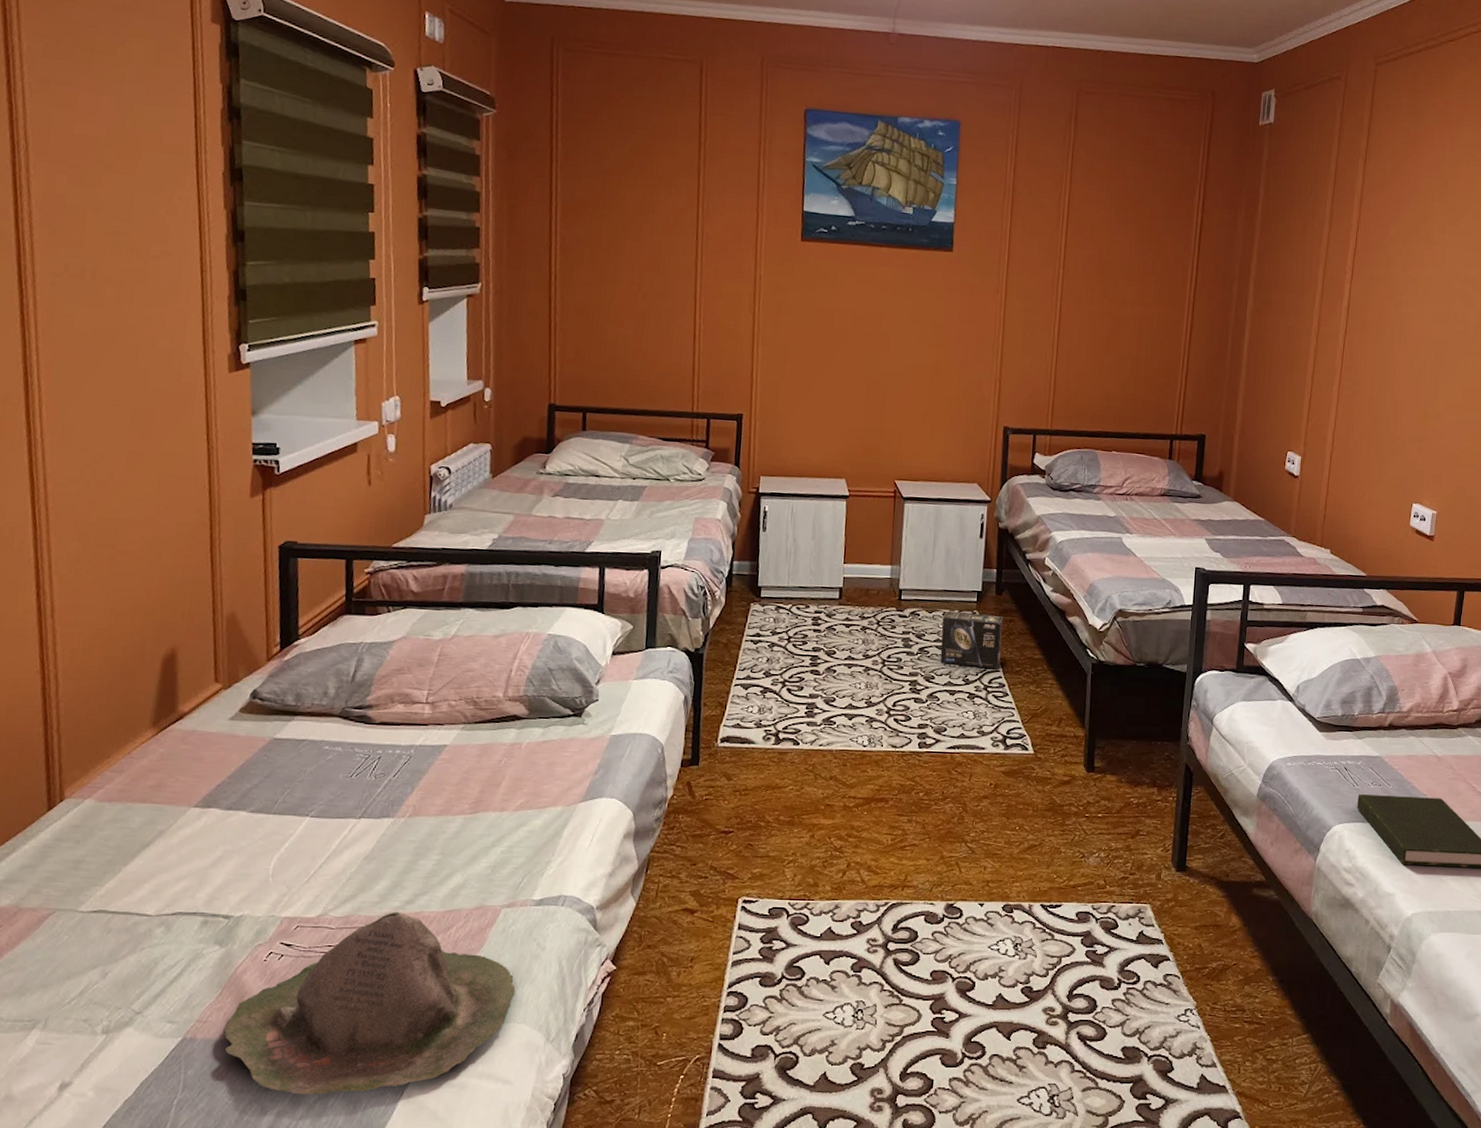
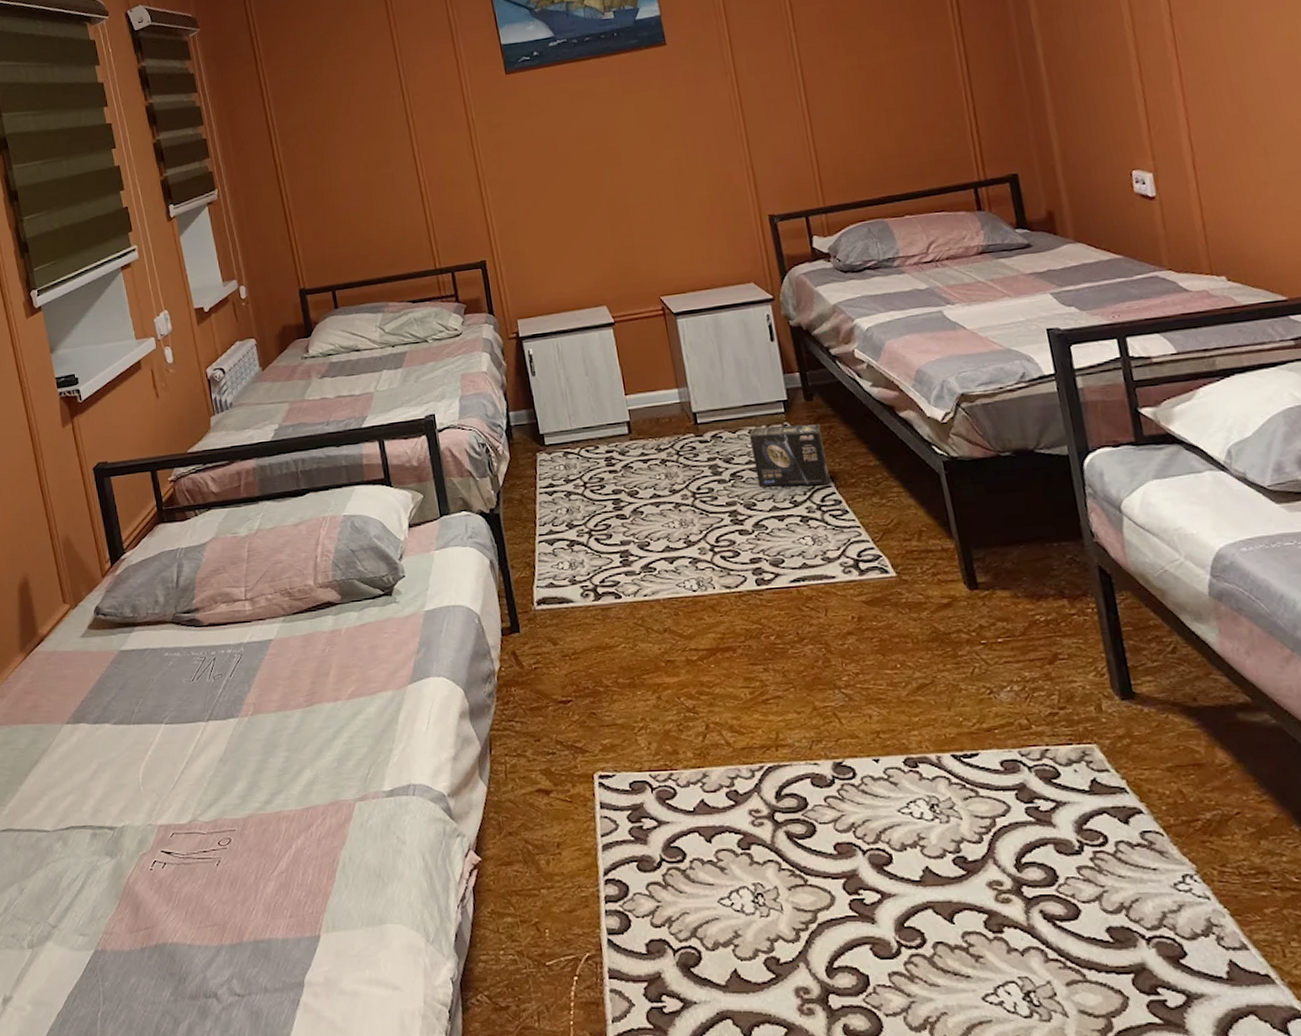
hat: present [224,911,516,1095] -> none [128,812,386,1005]

